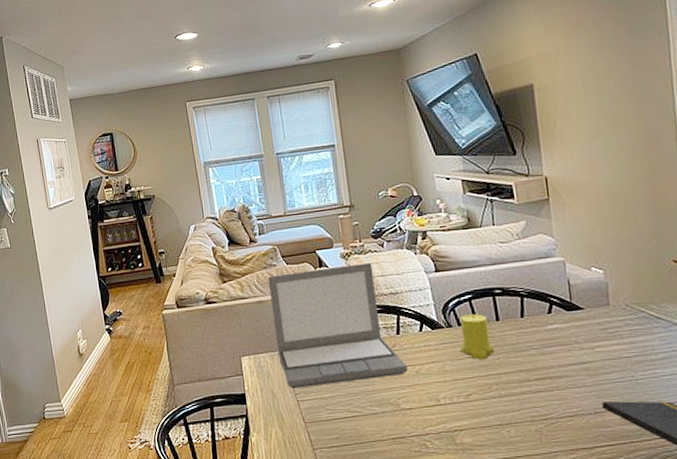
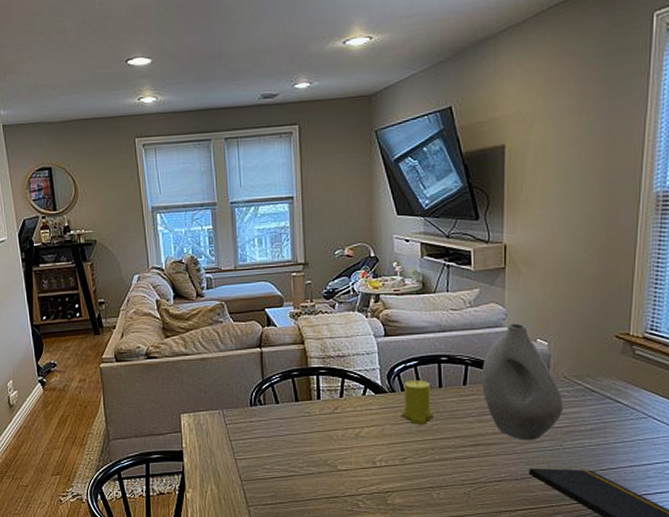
laptop: present [267,263,408,389] -> none [213,324,347,447]
vase: none [538,252,630,372] -> present [482,323,564,440]

